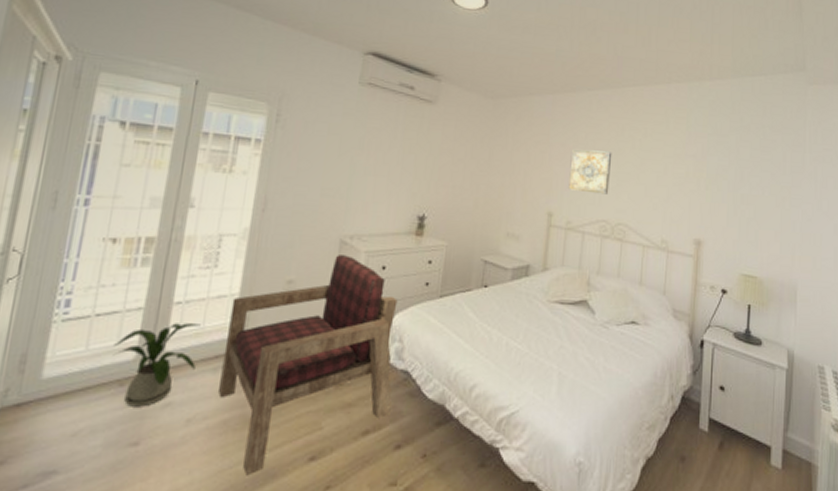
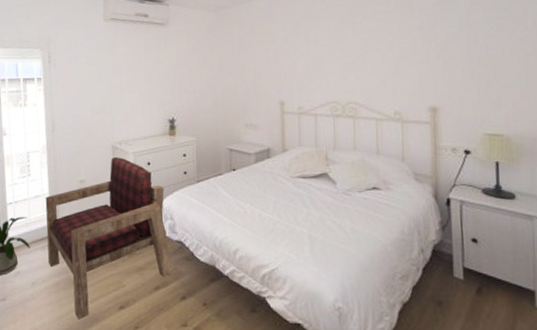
wall art: present [568,149,612,195] -> none [294,39,336,80]

